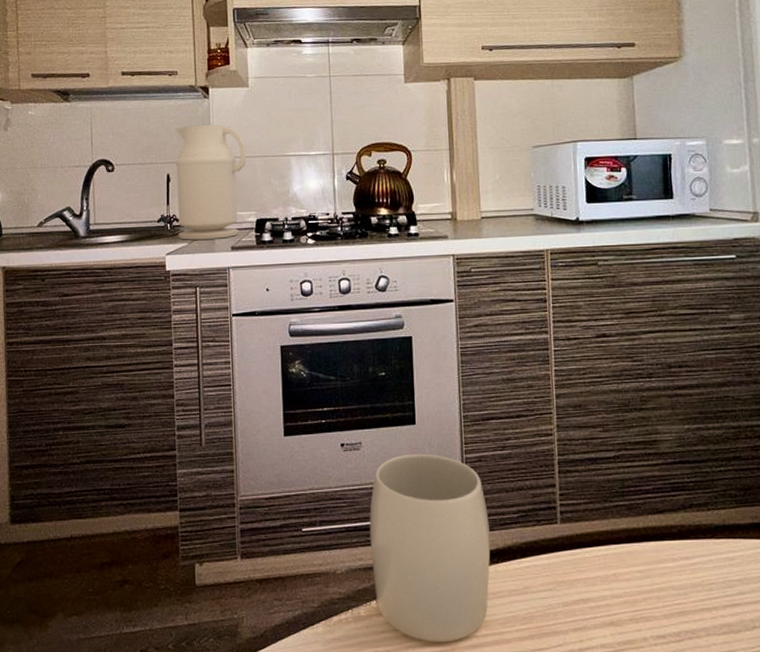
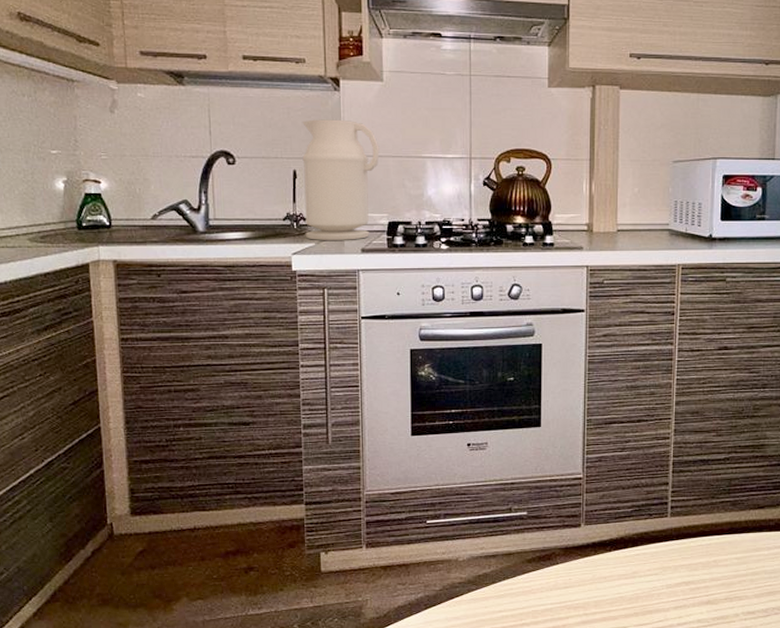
mug: present [369,453,491,643] -> none [491,453,605,620]

